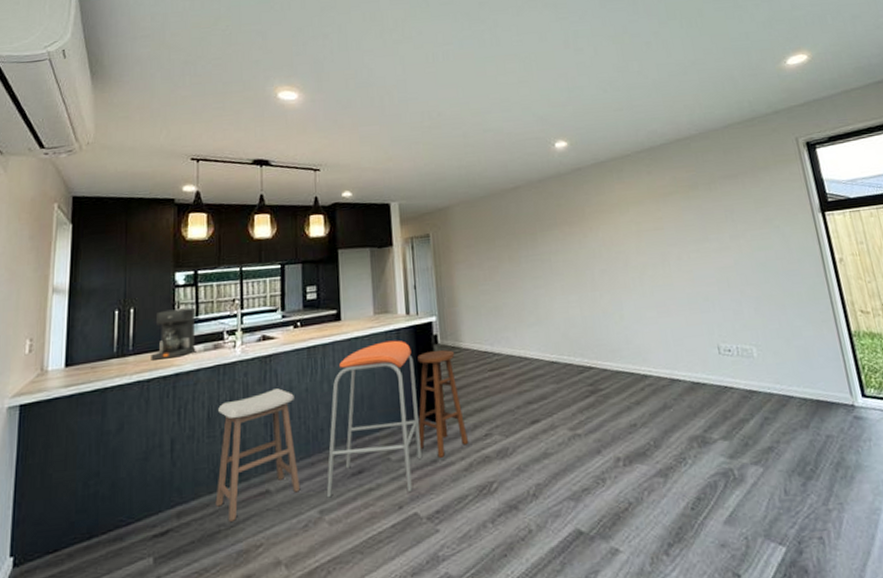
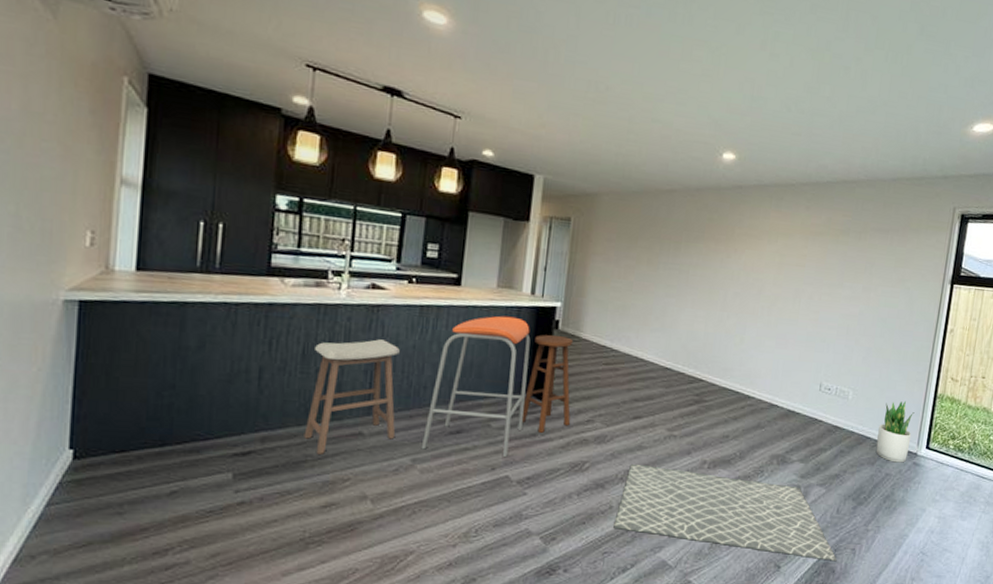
coffee maker: present [151,307,196,361] -> none [241,233,296,287]
rug: none [537,470,806,559] -> present [613,463,837,562]
planter: none [797,346,845,421] -> present [876,400,914,463]

